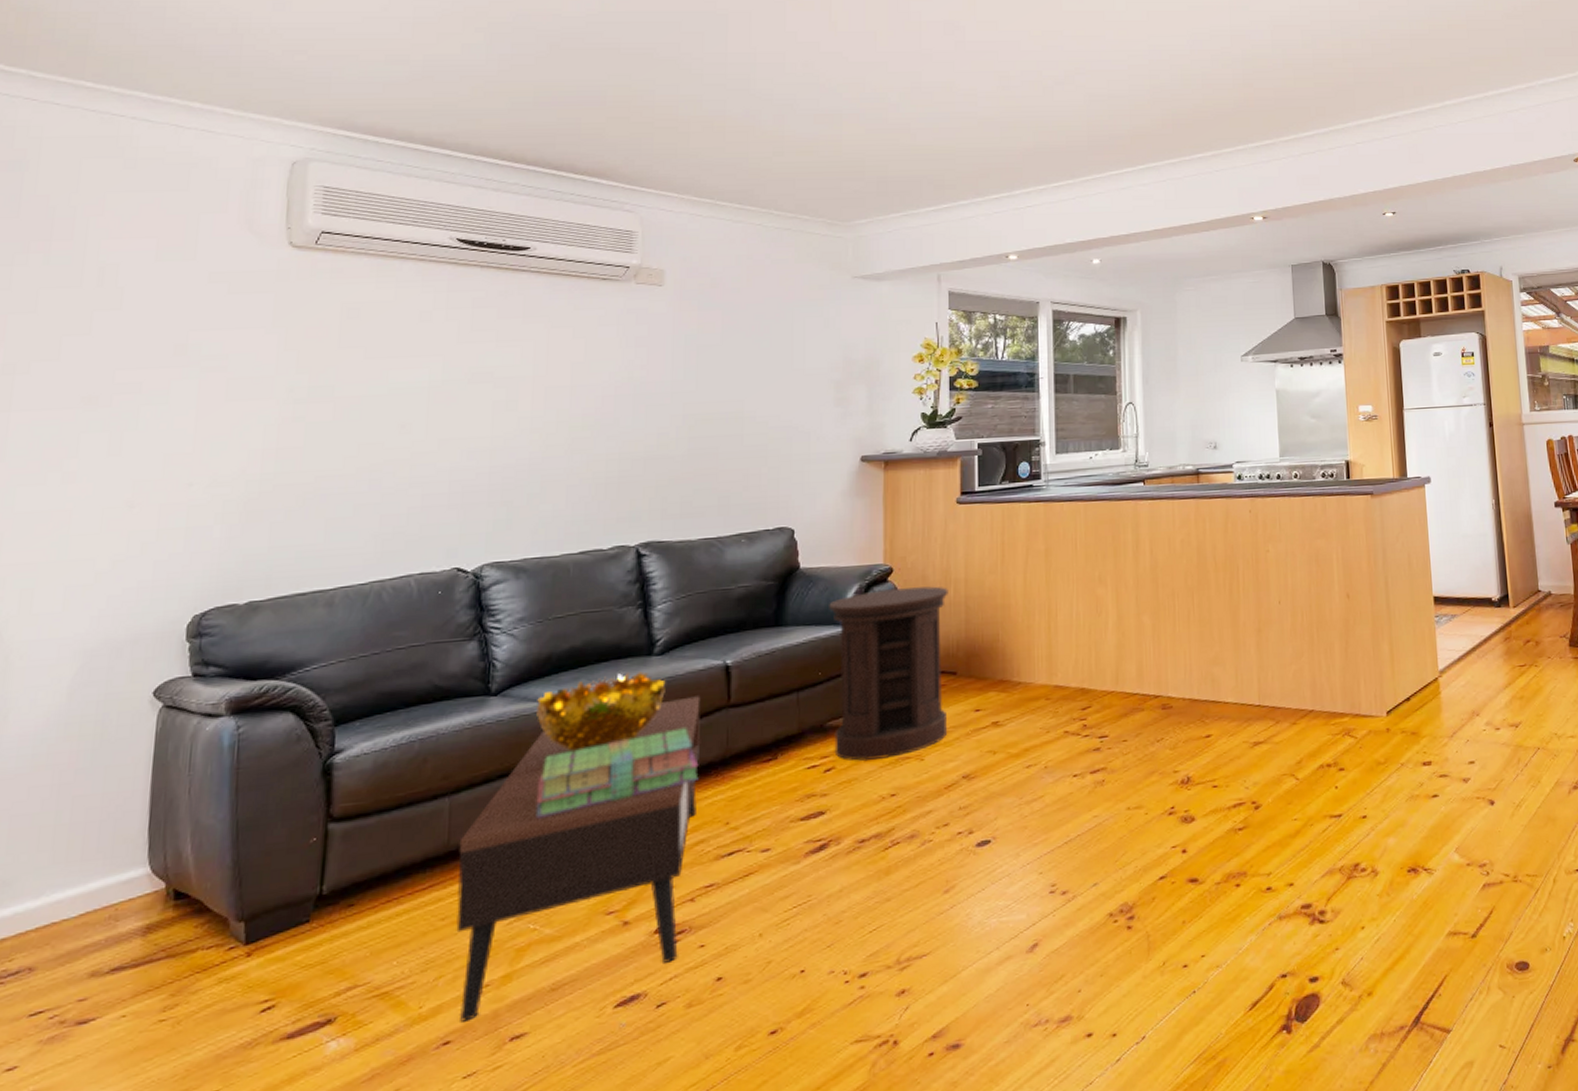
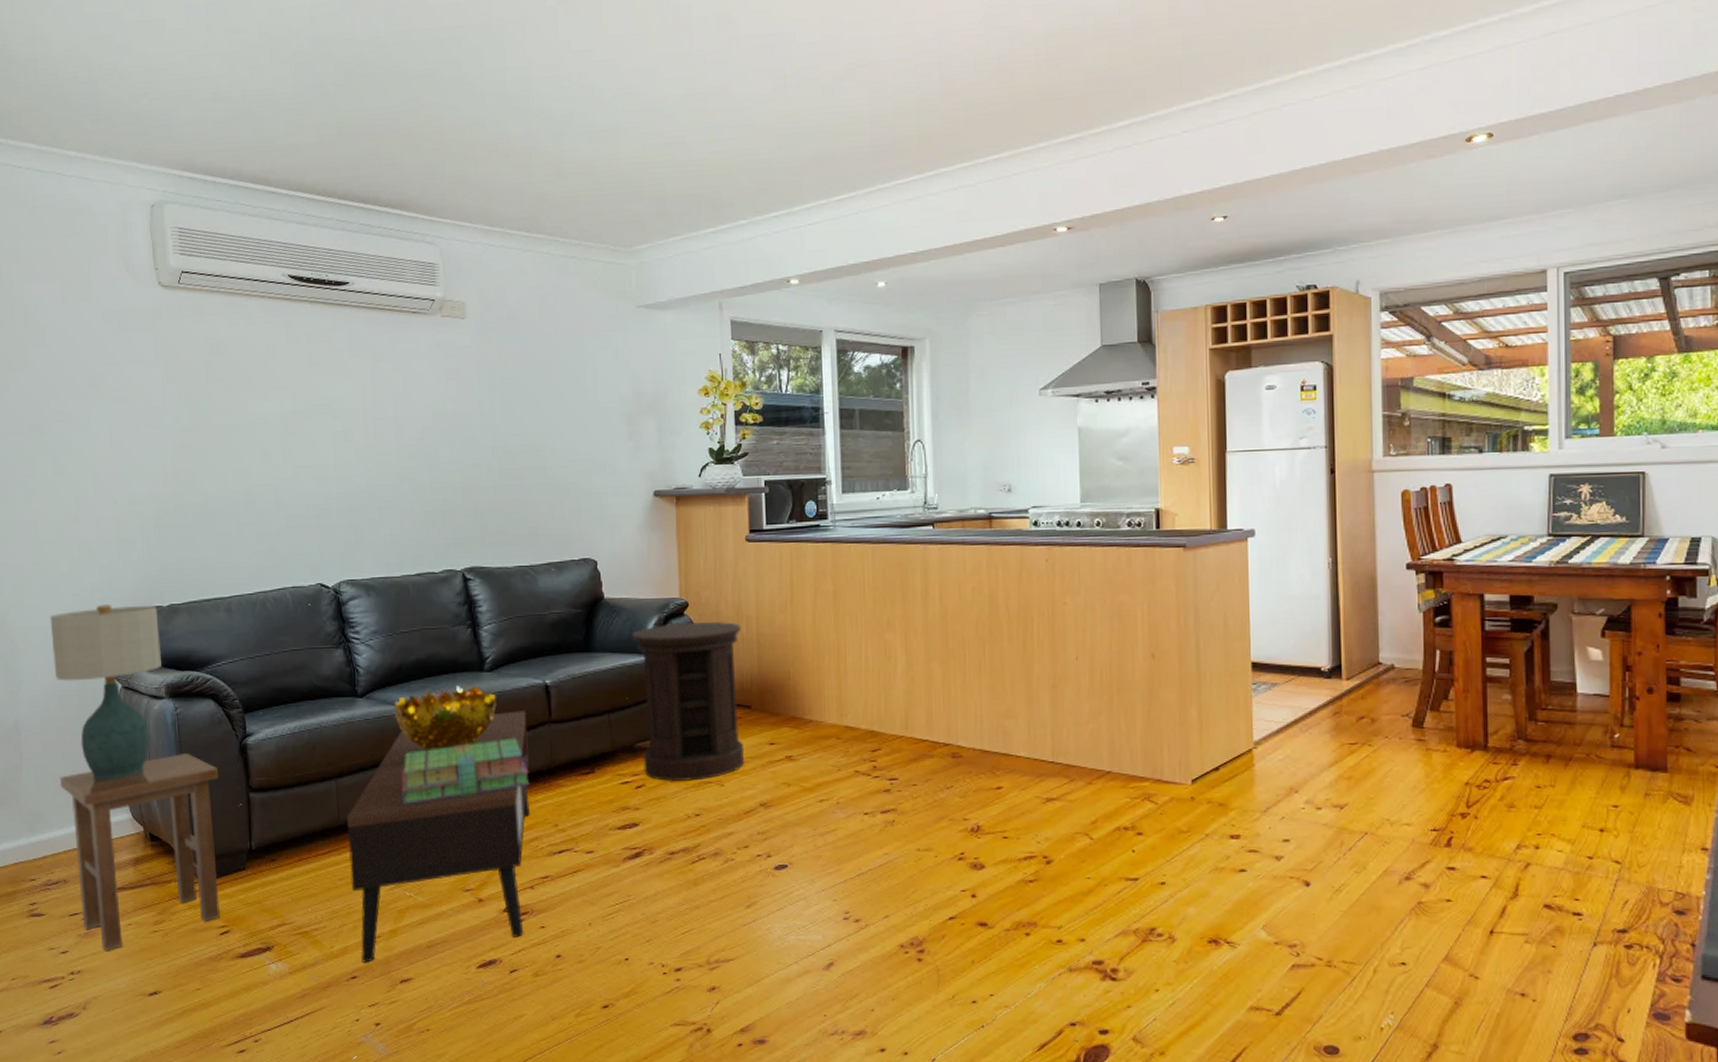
stool: none [45,782,288,1059] -> present [59,753,221,951]
table lamp: none [63,604,230,828] -> present [50,604,162,780]

